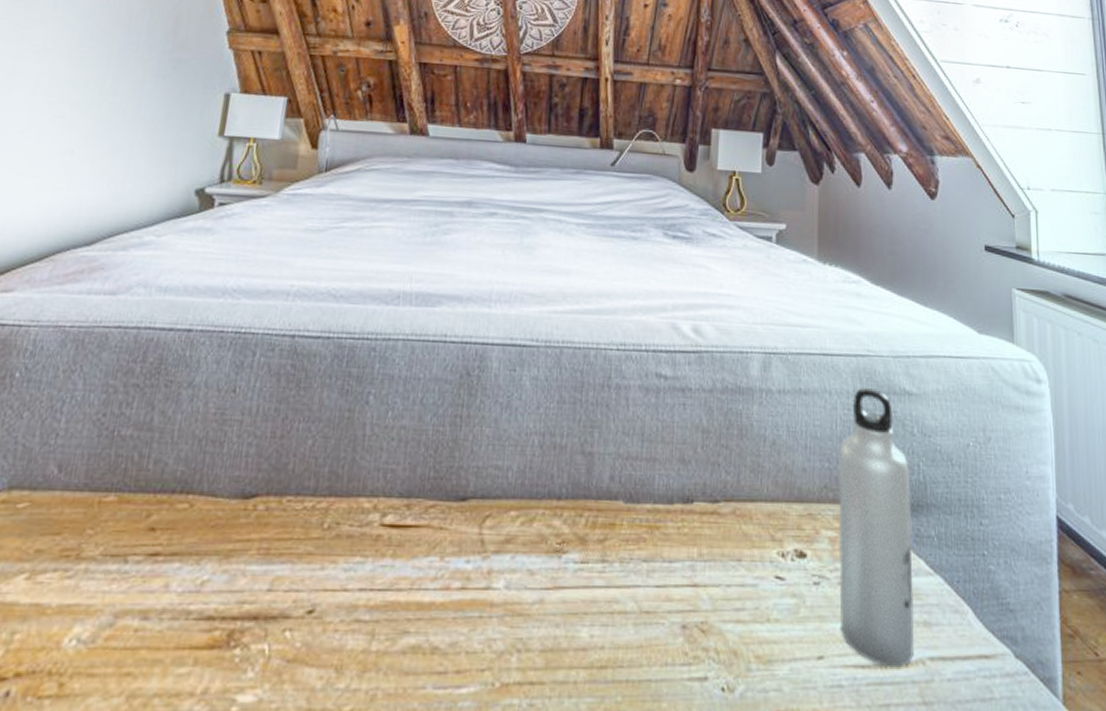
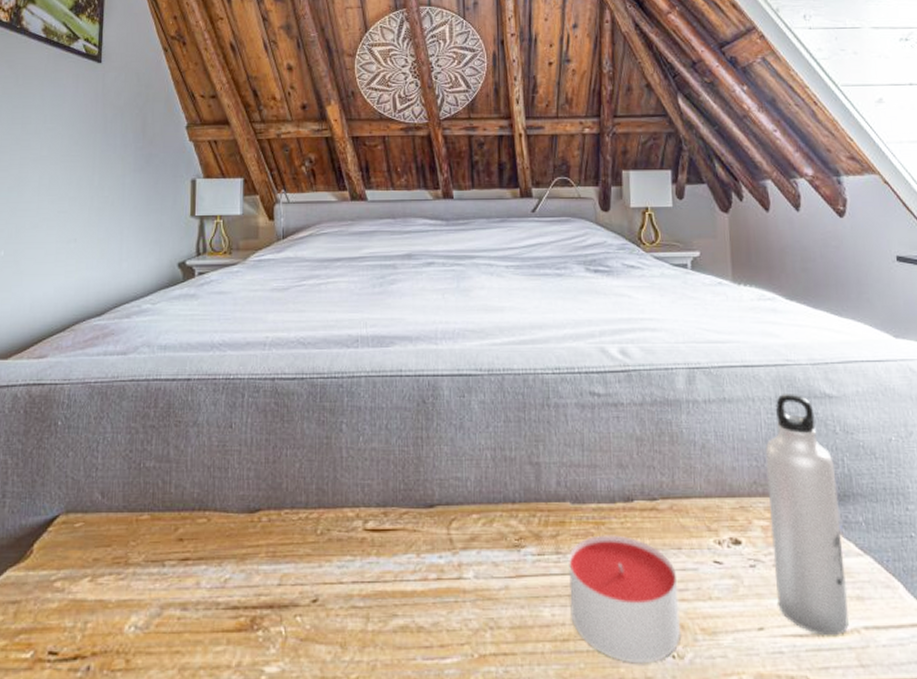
candle: none [611,541,734,698] -> present [569,535,681,664]

